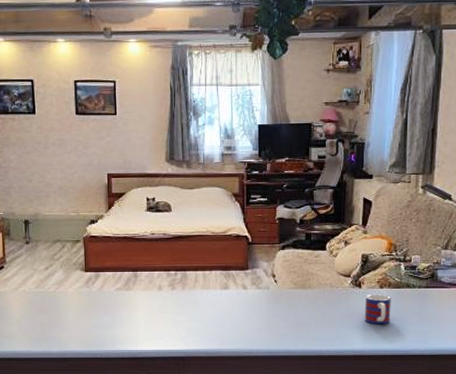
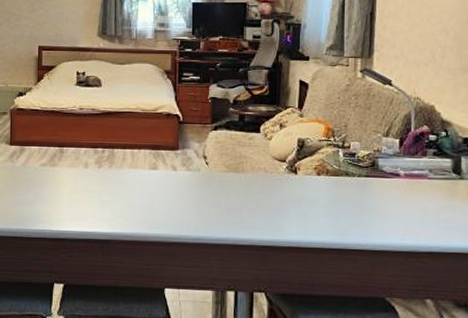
mug: present [364,293,391,325] -> none [300,181,329,215]

